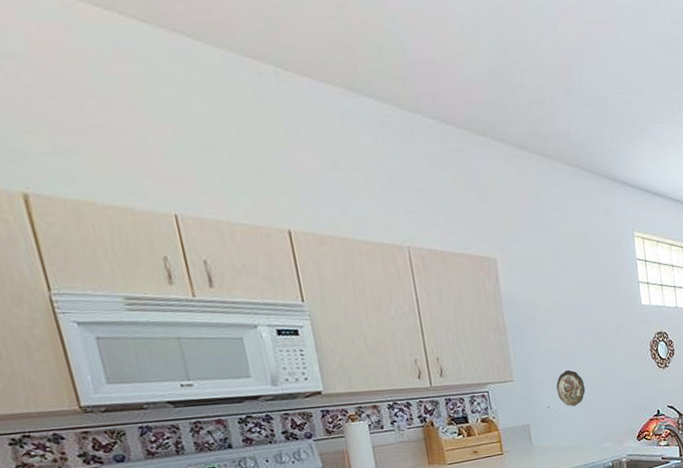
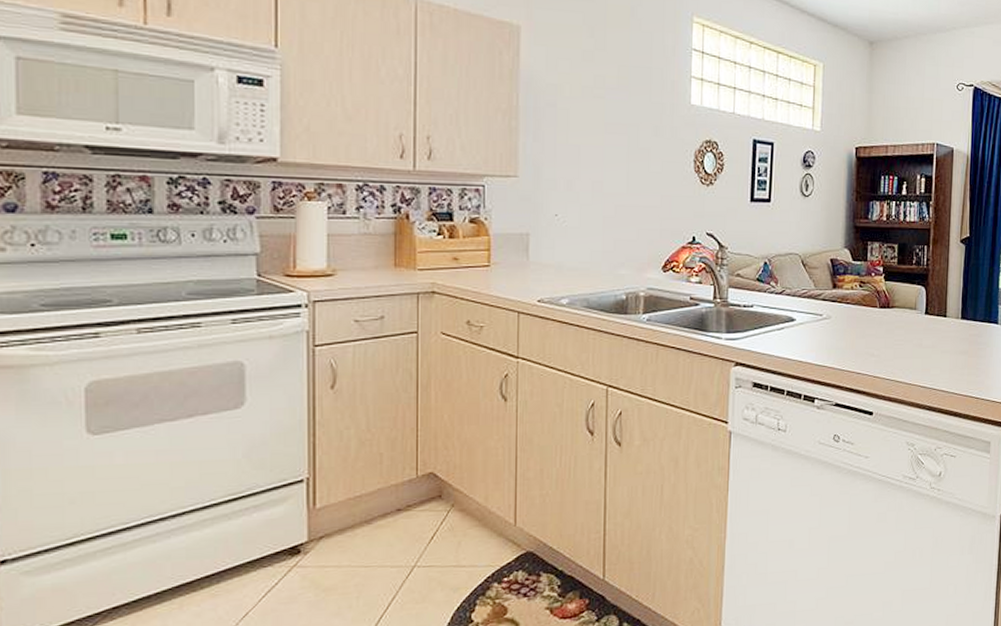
decorative plate: present [556,369,586,407] -> none [570,171,606,218]

